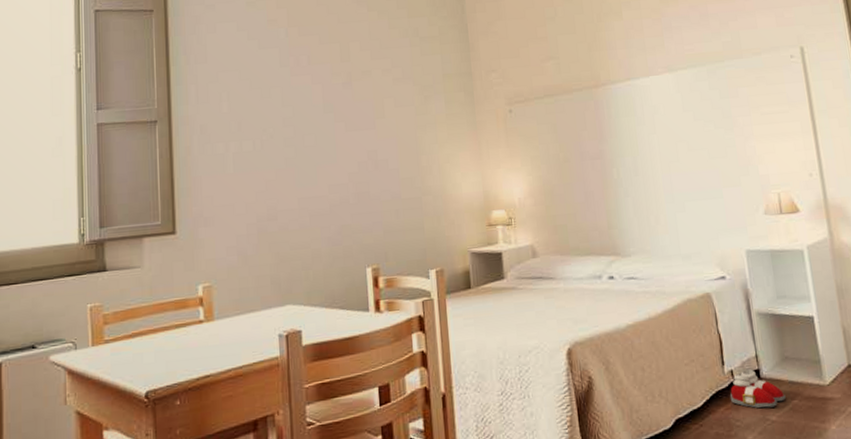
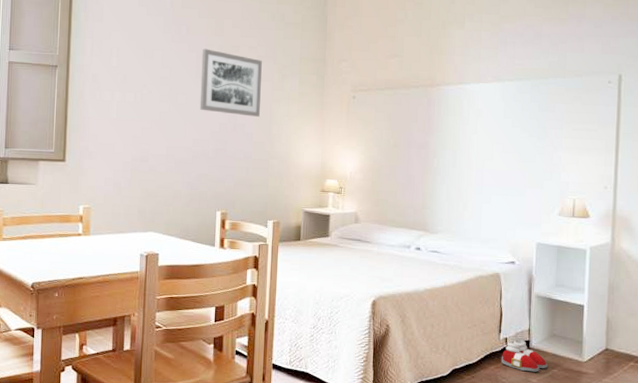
wall art: none [328,78,404,151] -> present [199,48,262,117]

